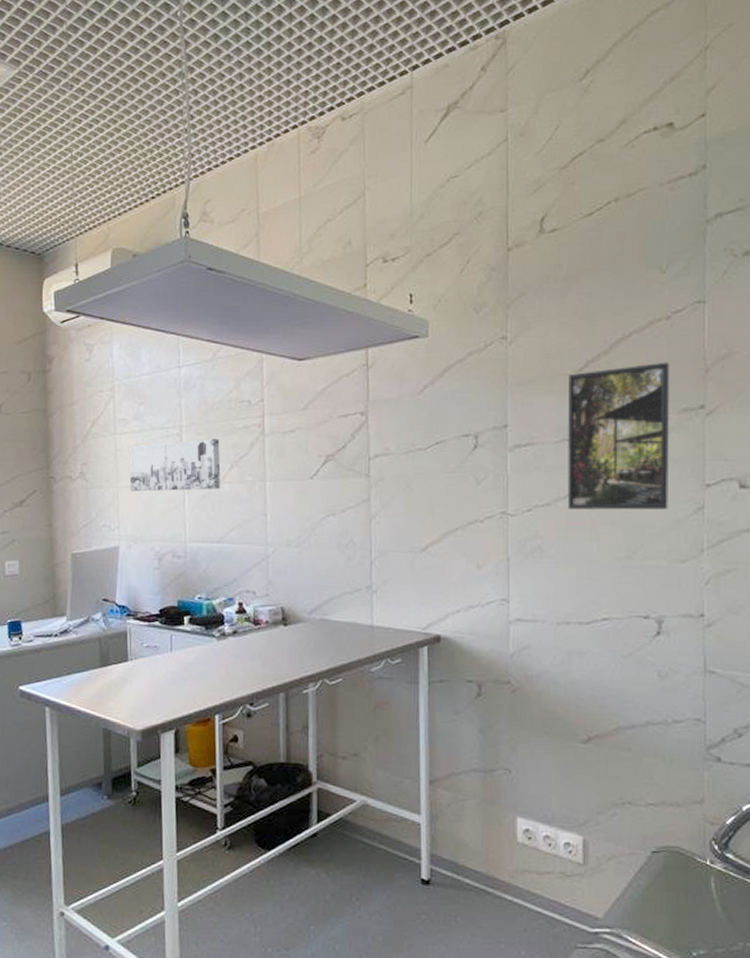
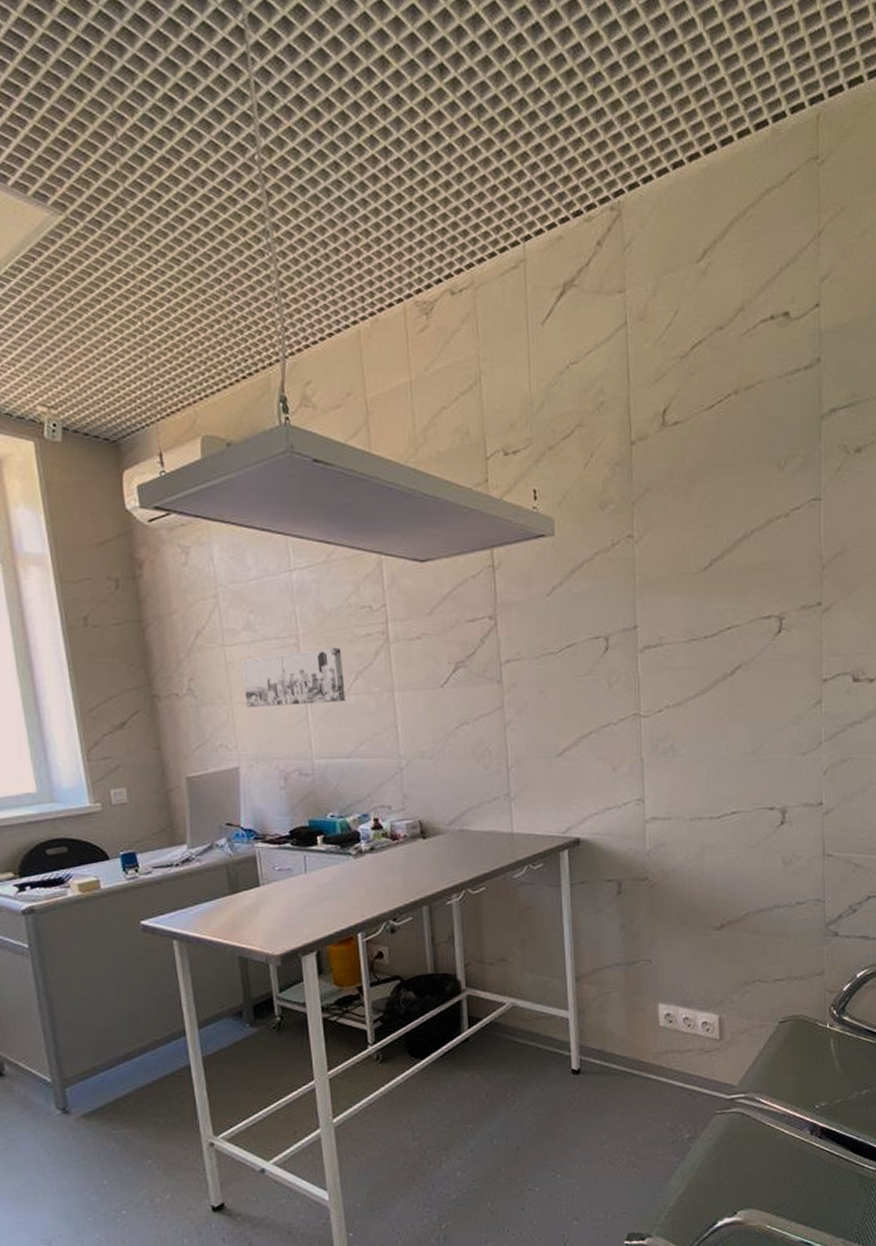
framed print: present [567,362,669,510] -> none [694,560,790,708]

